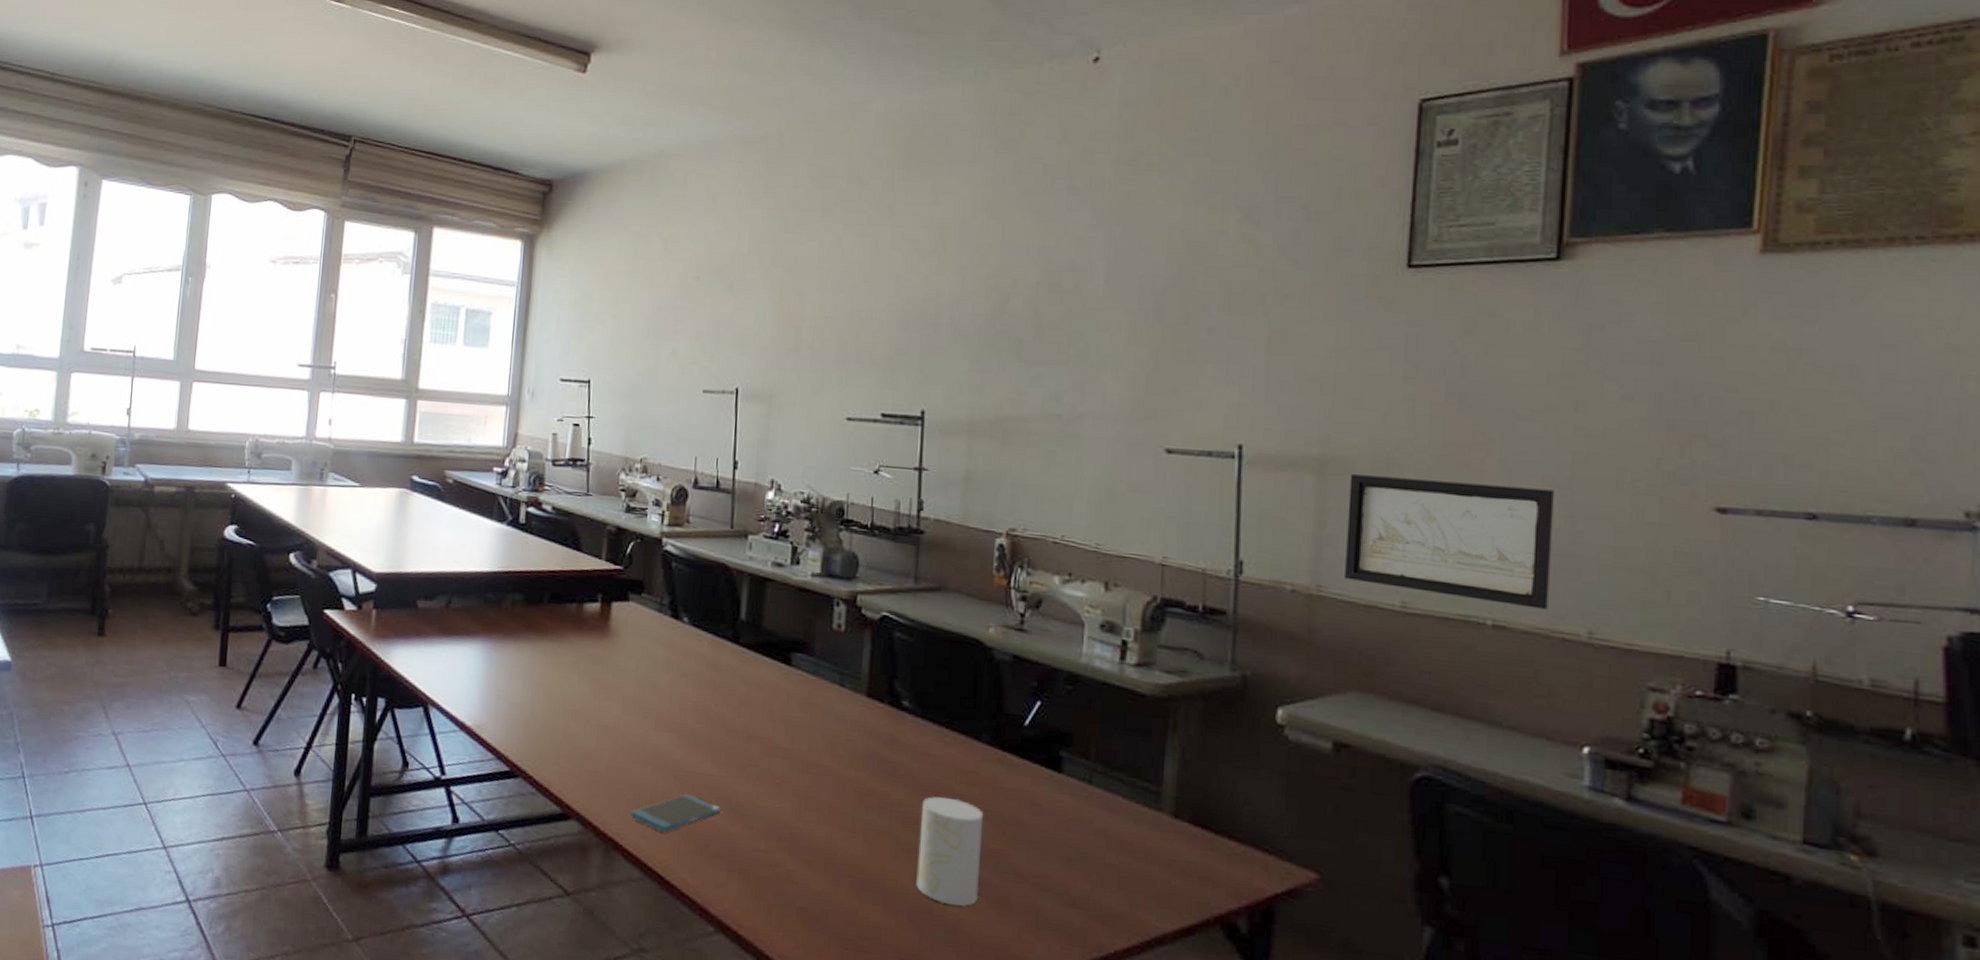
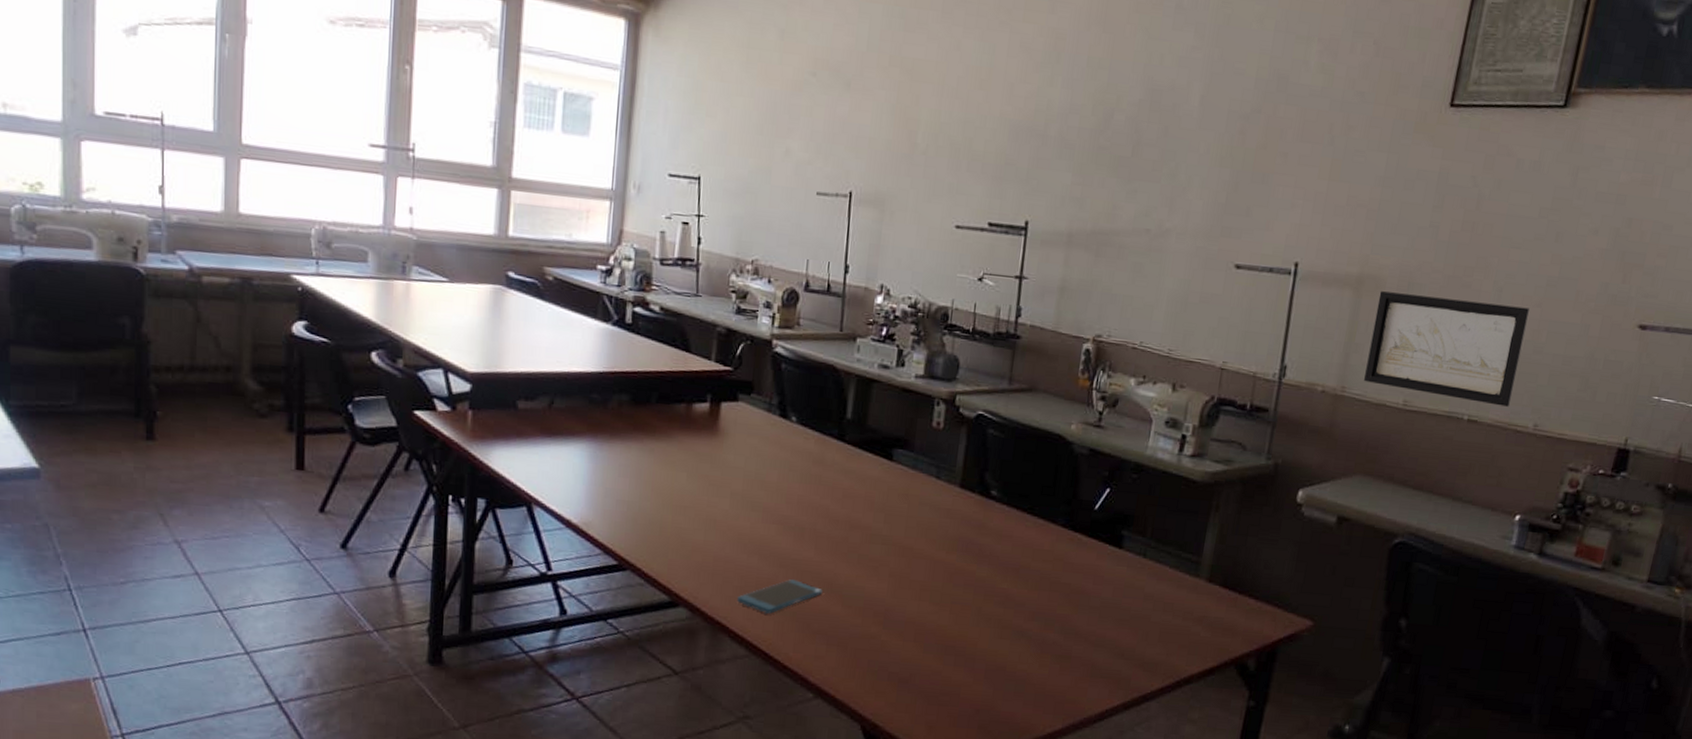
cup: present [916,796,984,906] -> none [993,572,1055,663]

